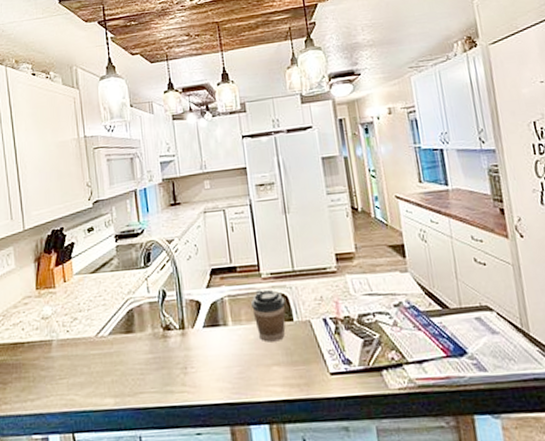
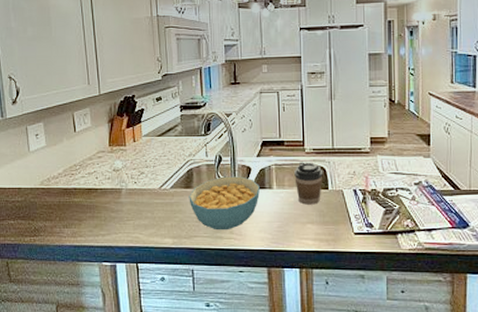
cereal bowl: none [130,313,214,383] -> present [189,176,260,231]

